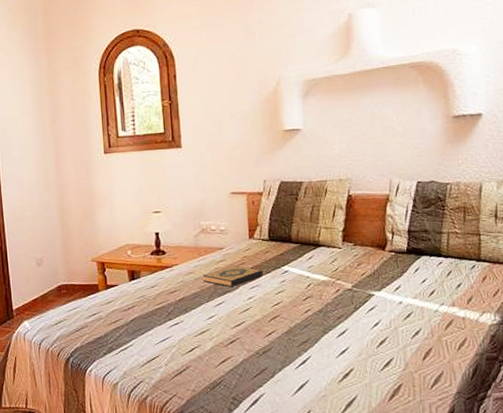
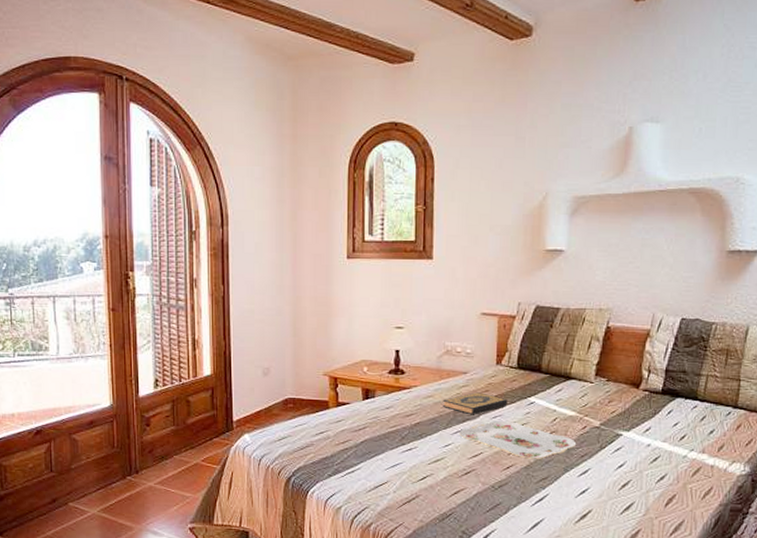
serving tray: none [221,290,332,324] -> present [459,421,577,459]

